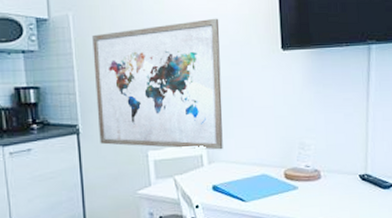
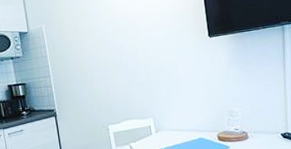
wall art: present [92,18,223,150] -> none [61,17,167,123]

